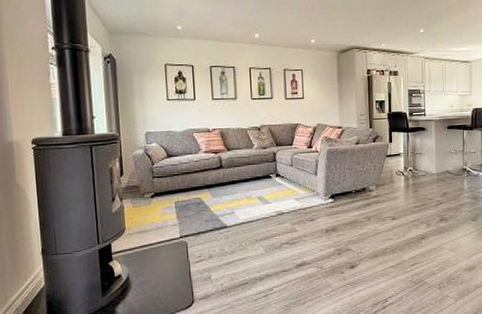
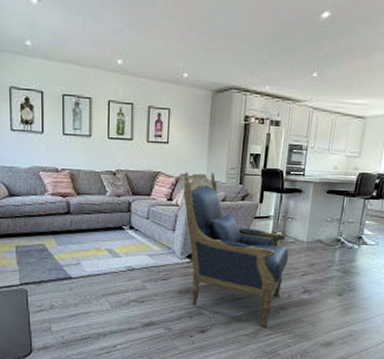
armchair: none [320,120,422,258] -> present [183,171,289,327]

